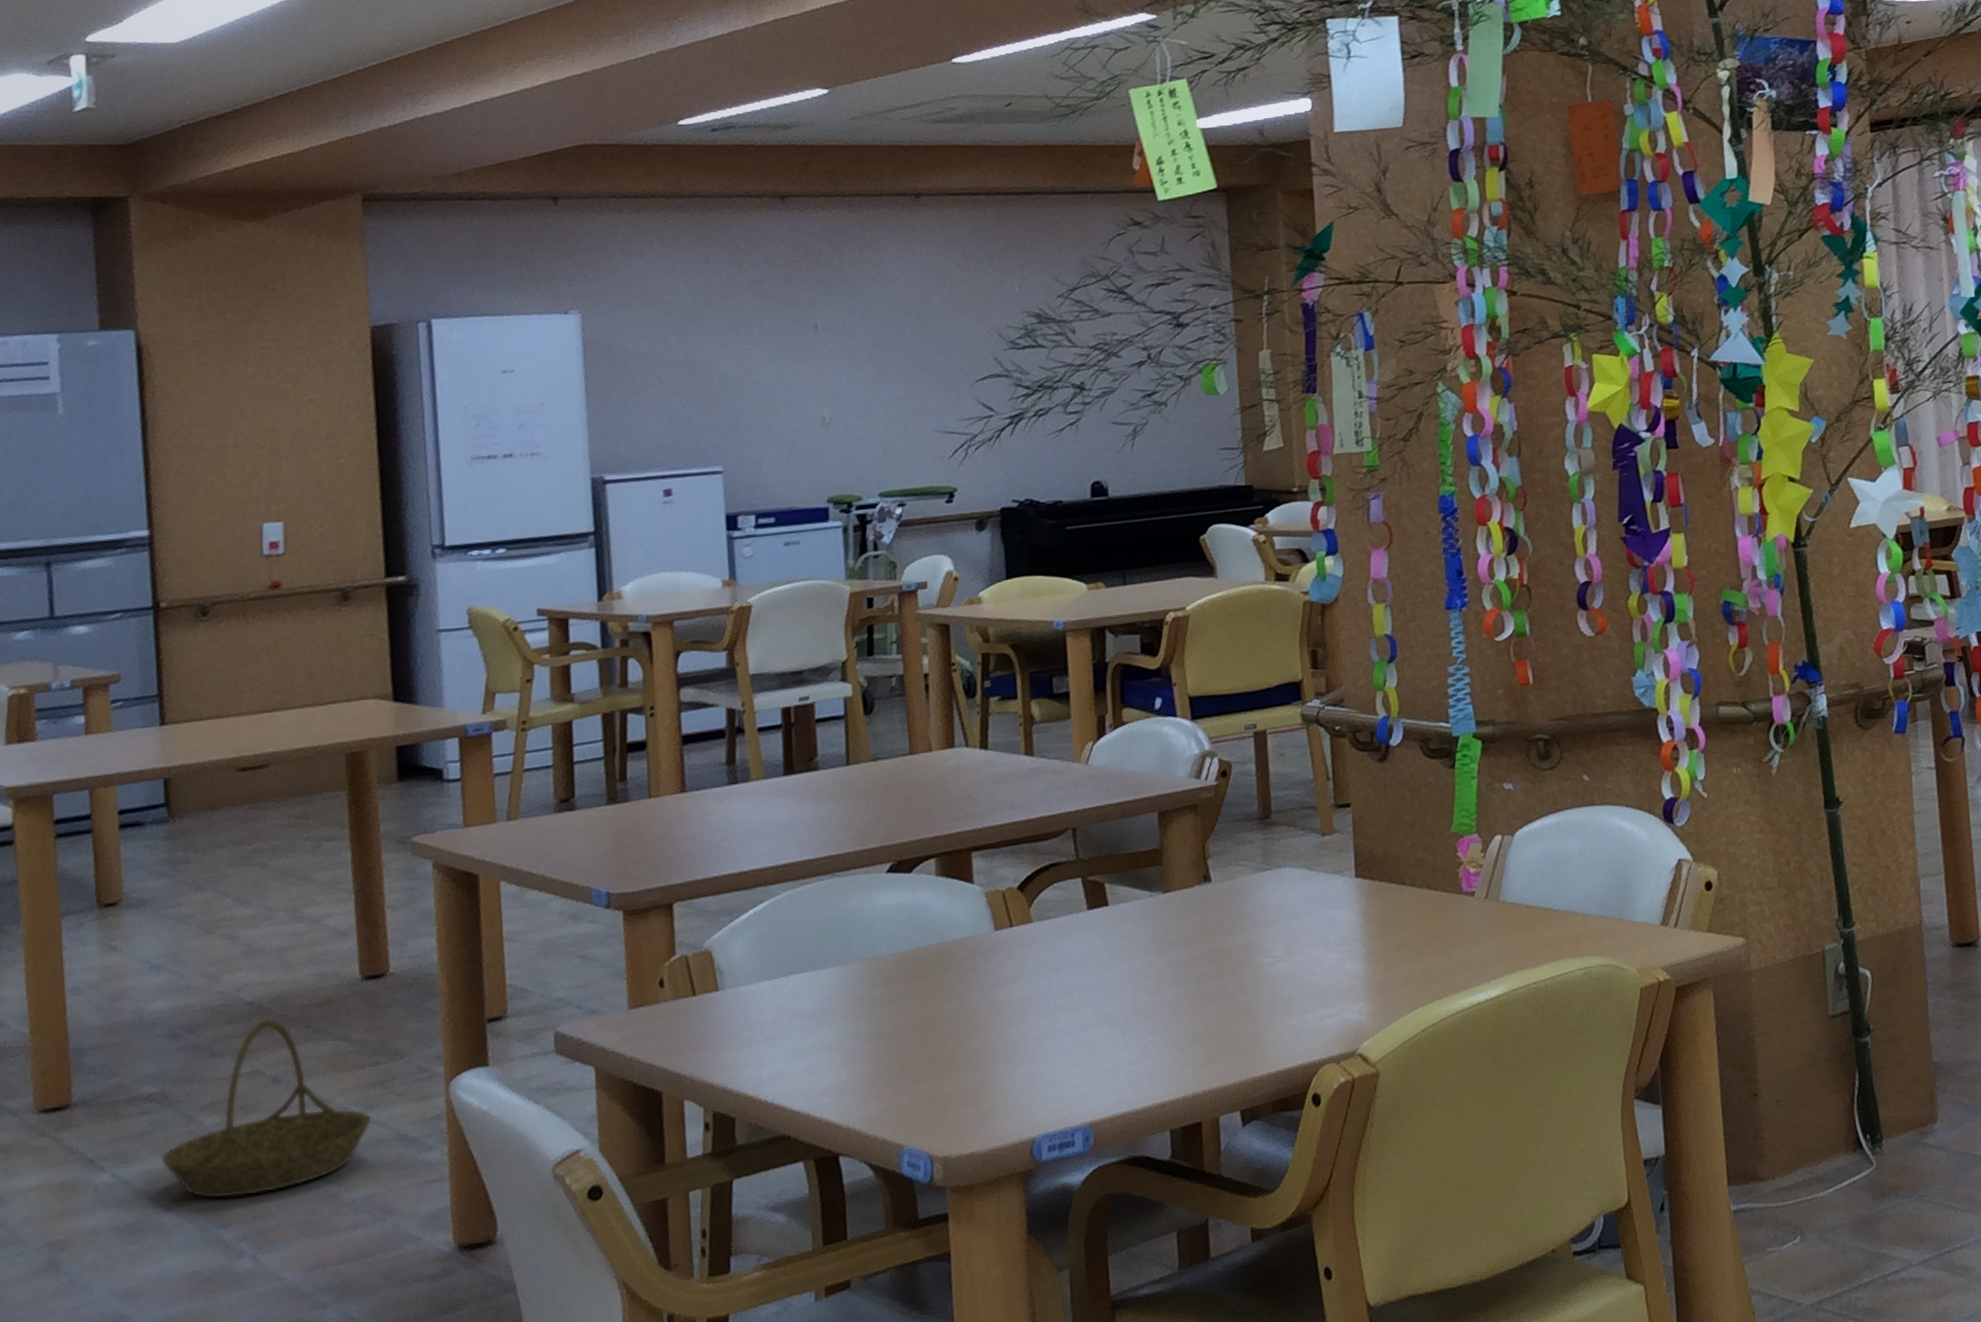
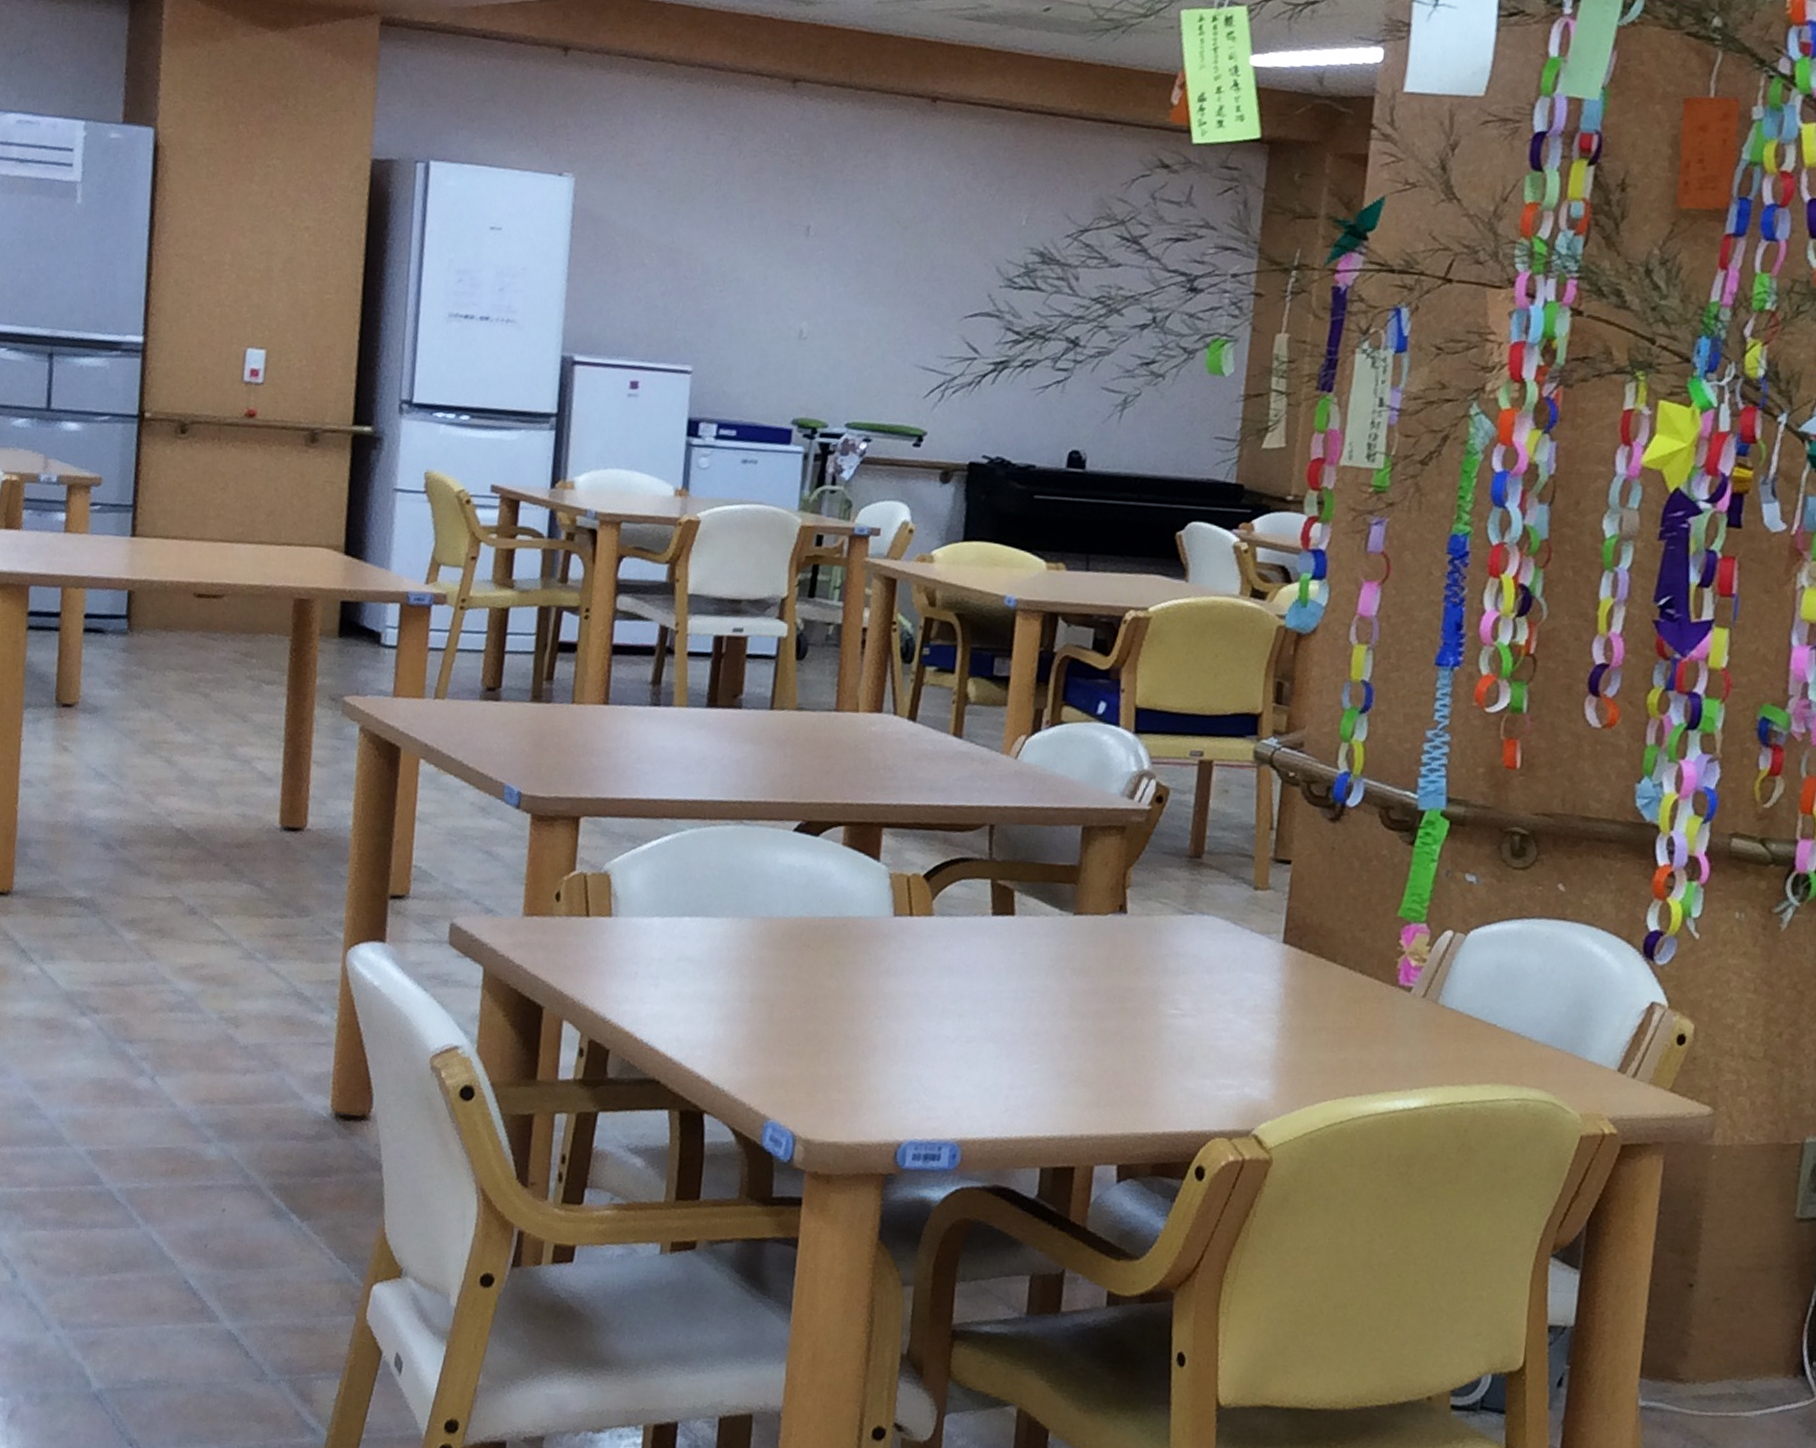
basket: present [161,1018,372,1199] -> none [83,848,273,1019]

